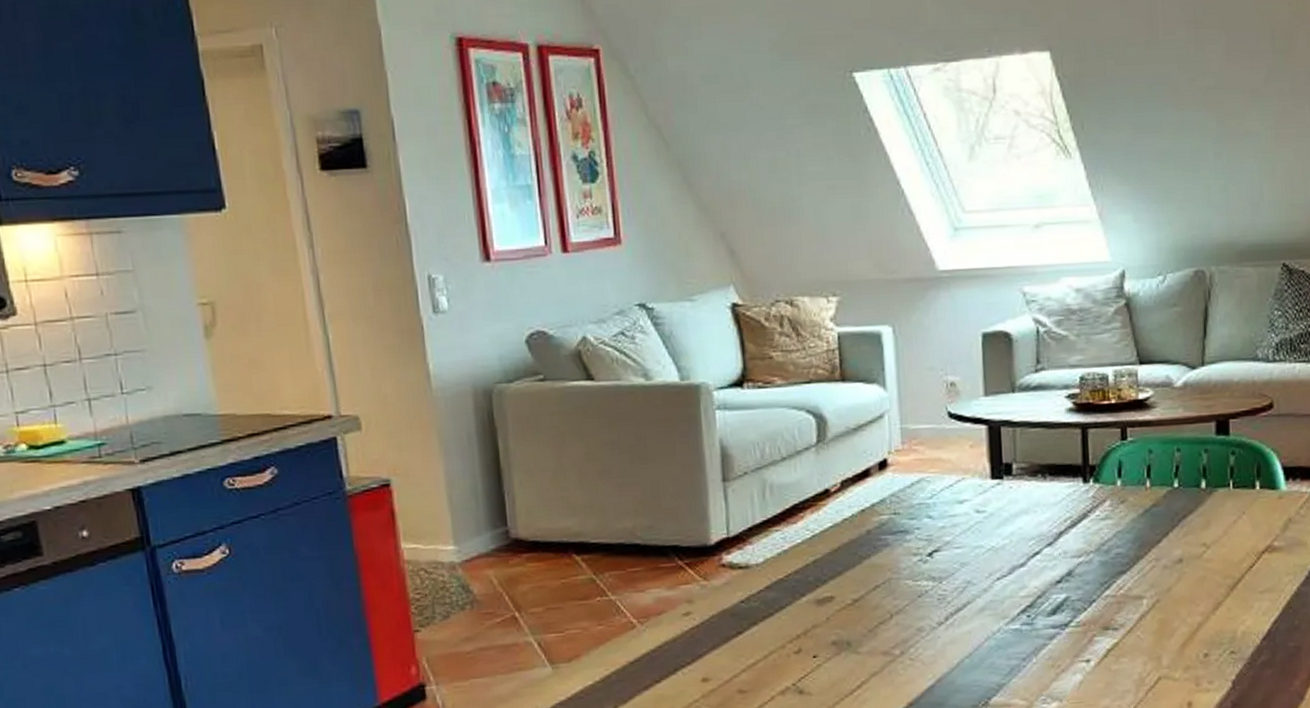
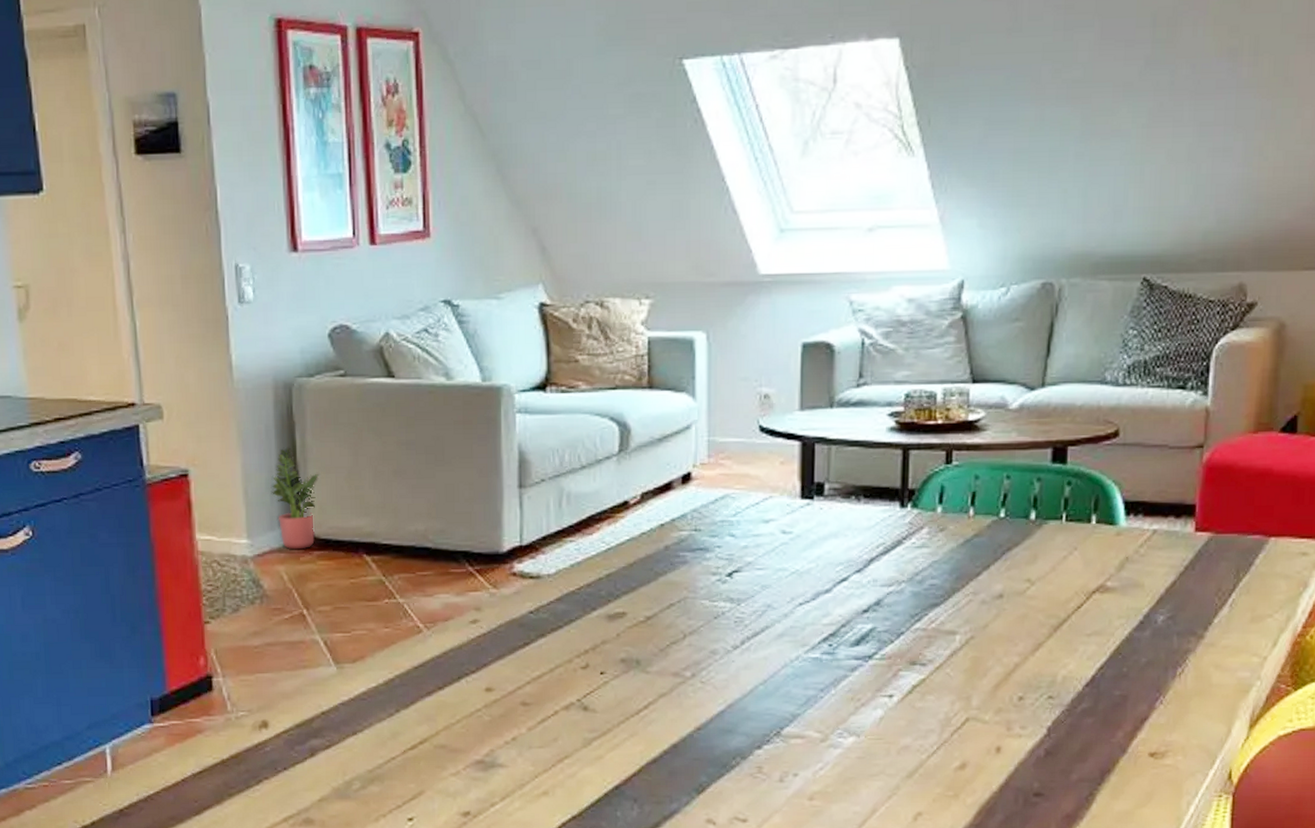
potted plant: none [477,453,523,554] -> present [272,448,319,550]

